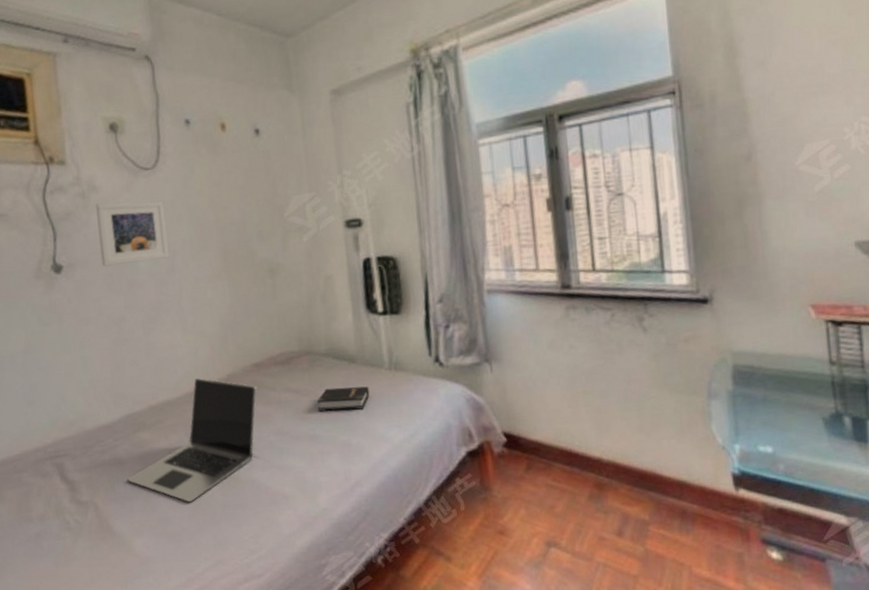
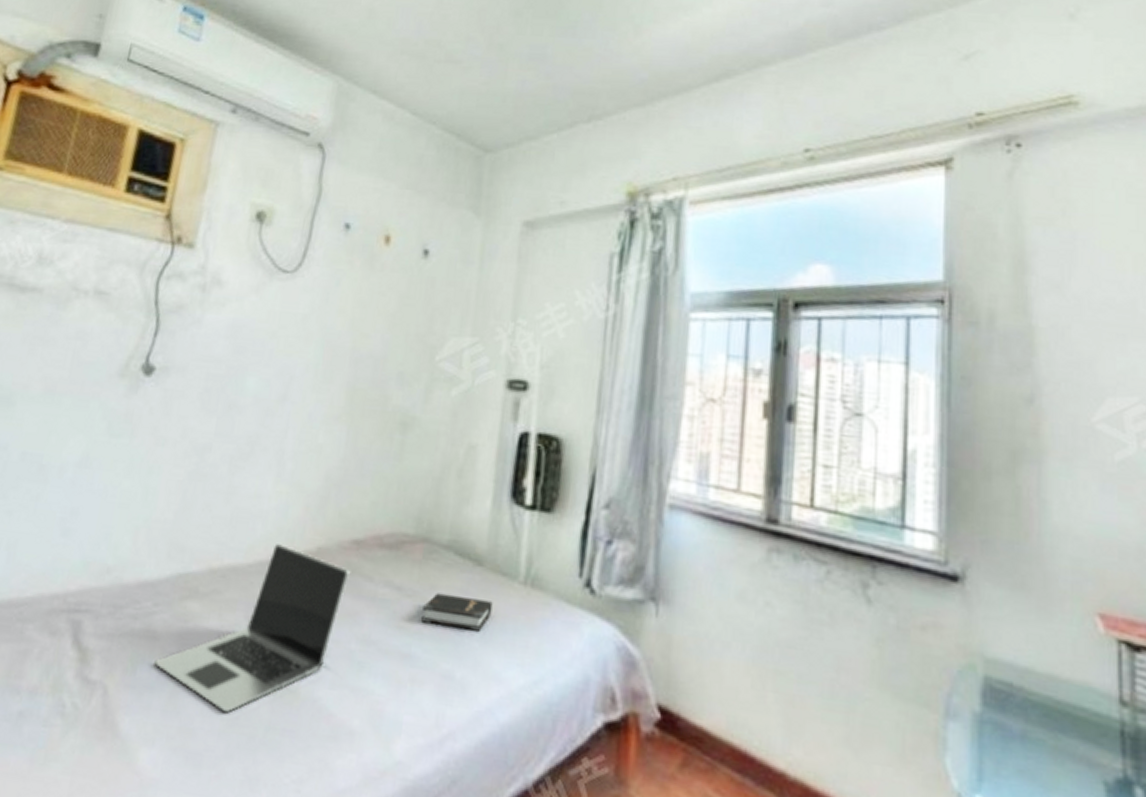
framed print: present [95,201,170,267] -> none [202,300,296,383]

